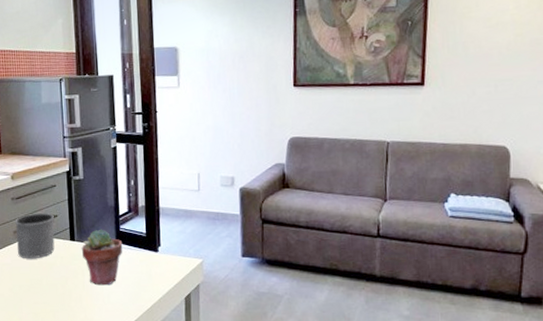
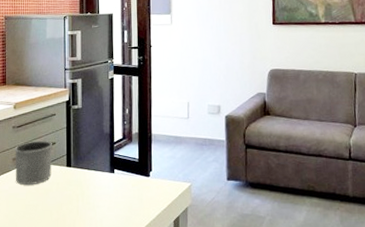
potted succulent: present [81,229,123,286] -> none [77,155,117,211]

